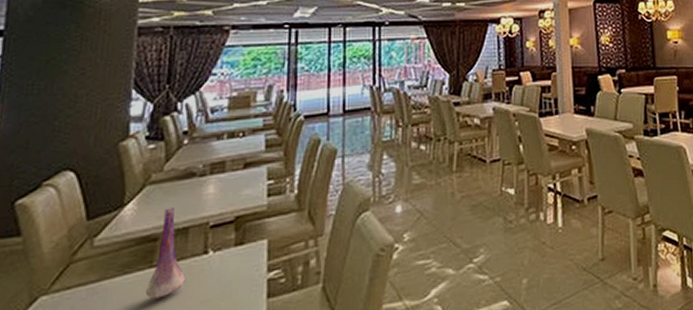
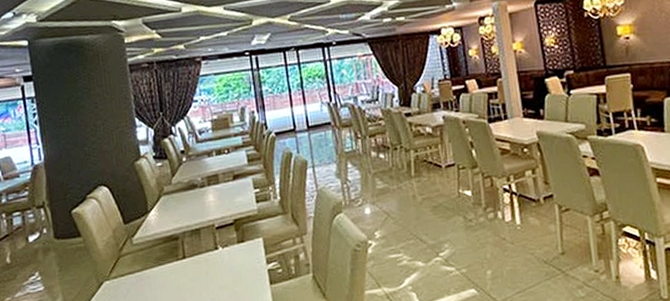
vase: present [146,208,187,299] -> none [177,213,206,284]

